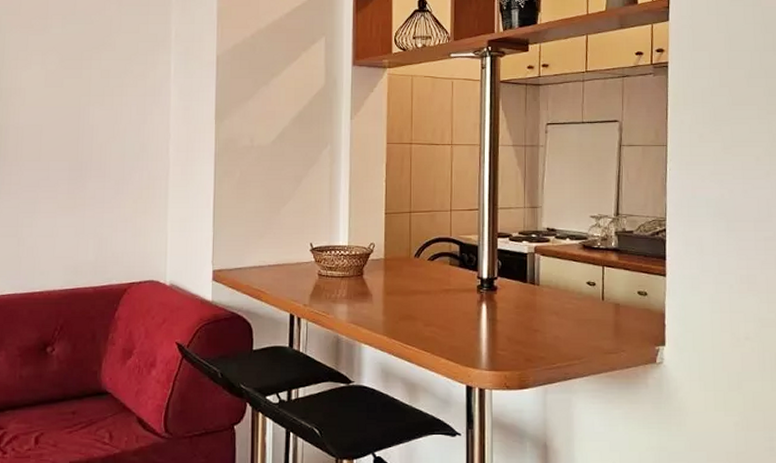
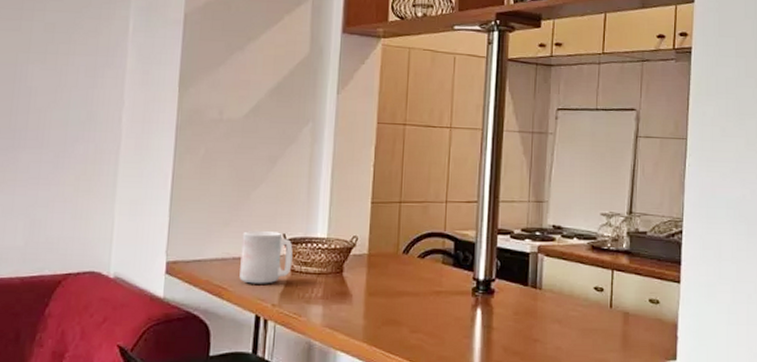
mug: none [275,242,319,287] -> present [239,231,293,284]

